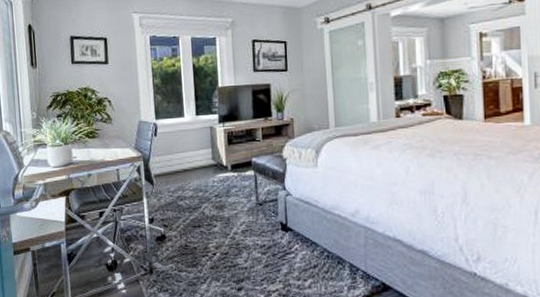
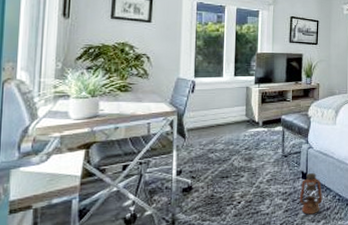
lantern: none [280,218,308,272] -> present [299,168,323,215]

